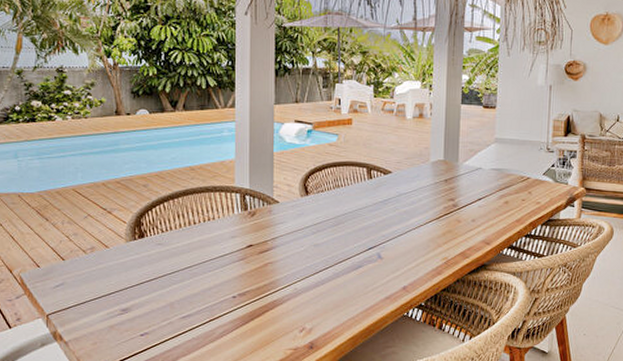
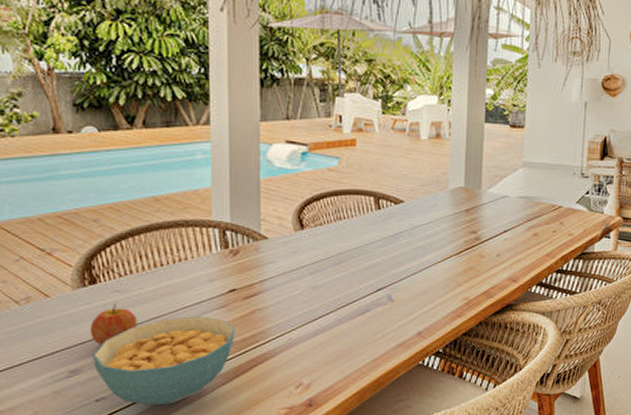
apple: none [138,254,174,289] -> present [89,304,137,346]
cereal bowl: none [139,267,252,341] -> present [92,316,236,405]

